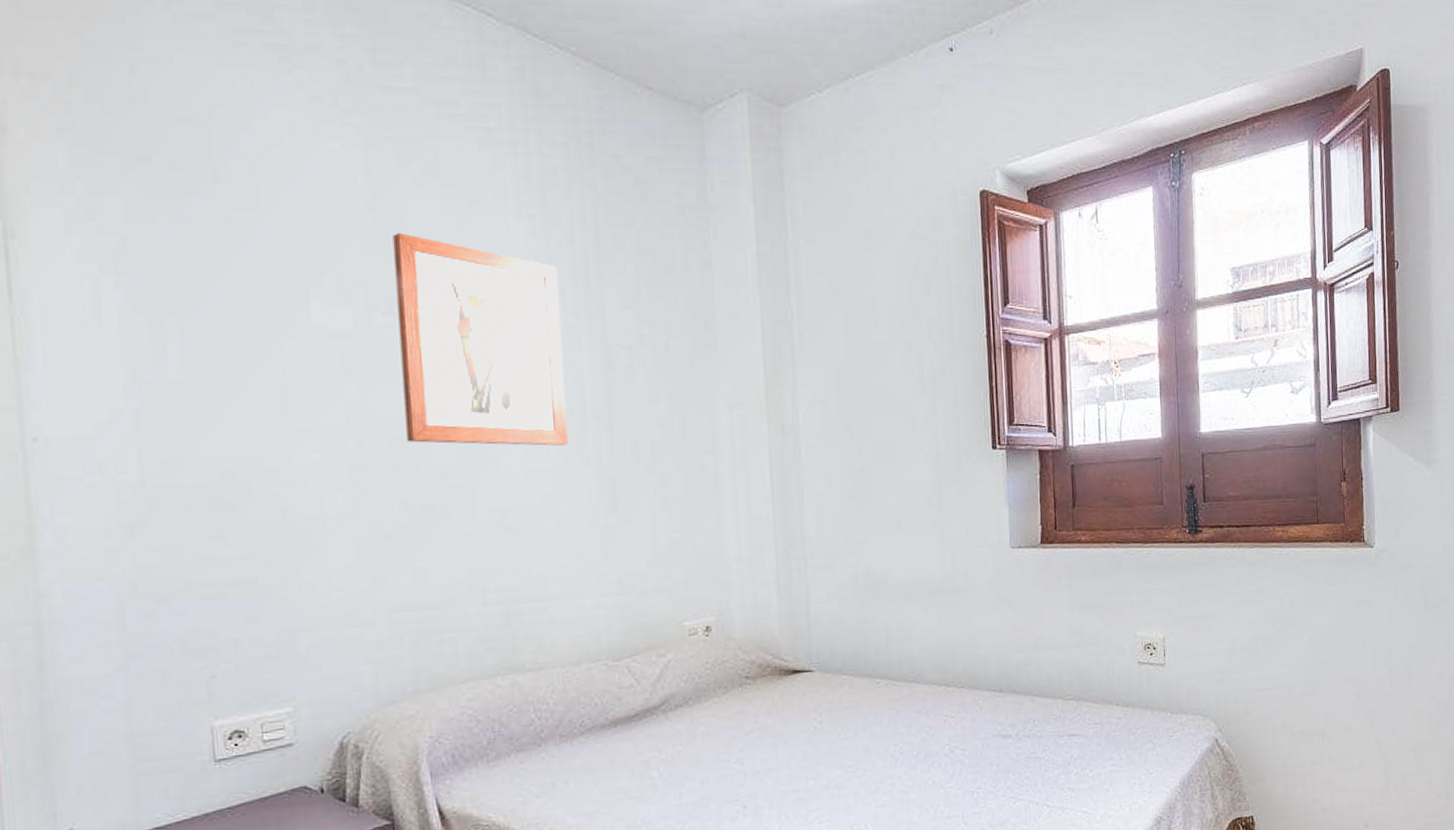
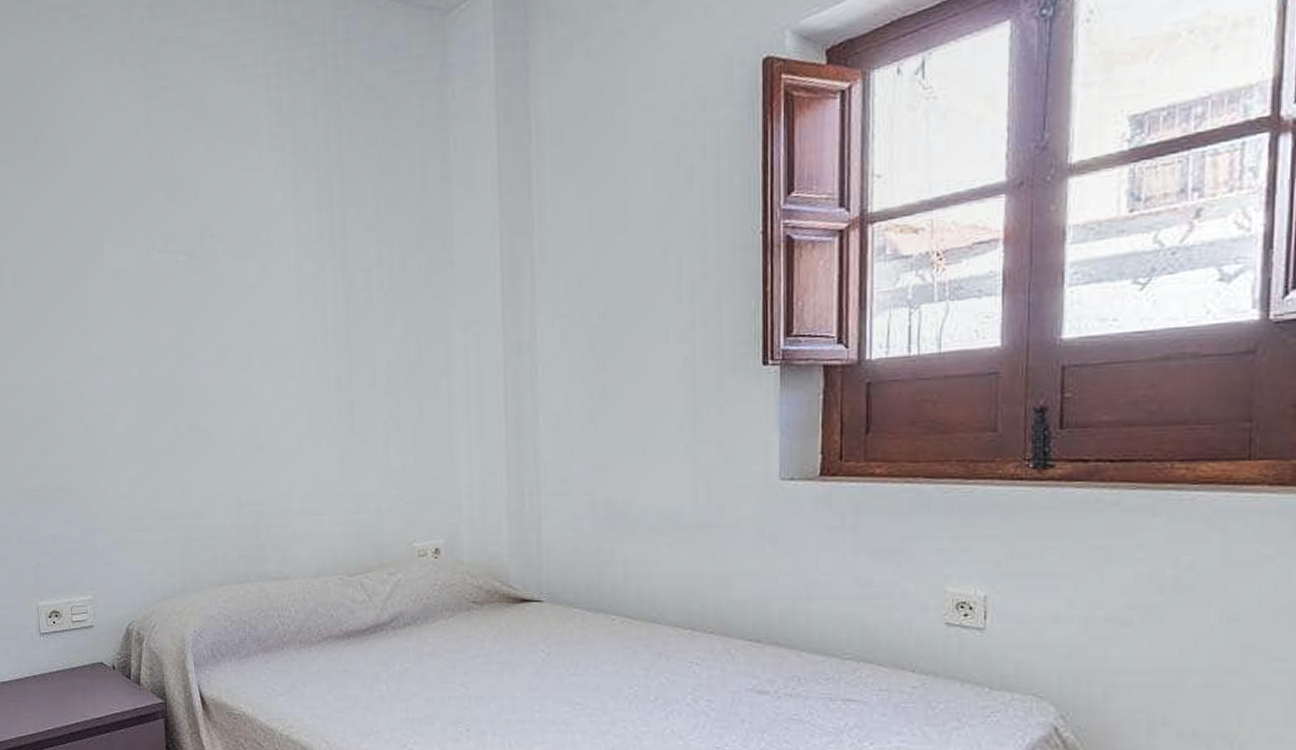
wall art: present [393,232,568,446] -> none [167,175,311,369]

